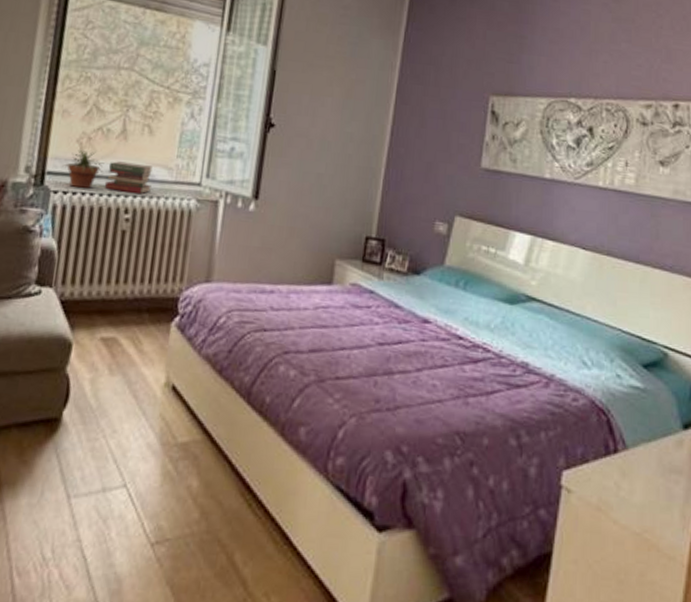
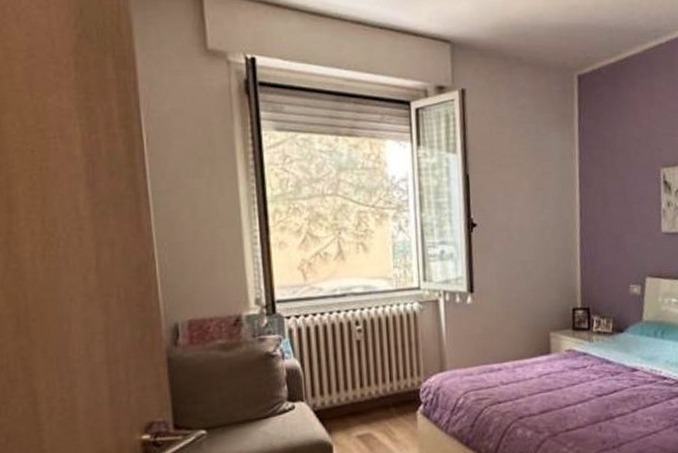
potted plant: present [62,150,109,188] -> none [290,274,332,310]
books: present [104,161,153,195] -> none [332,279,376,307]

